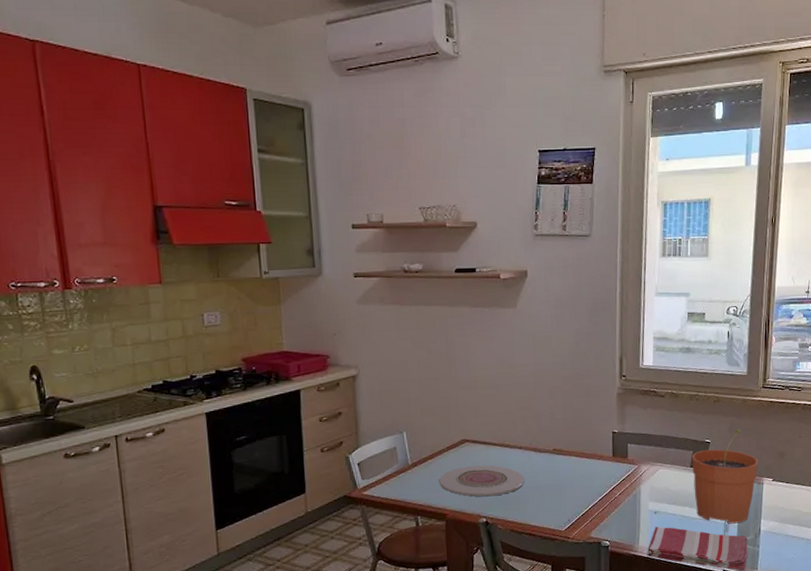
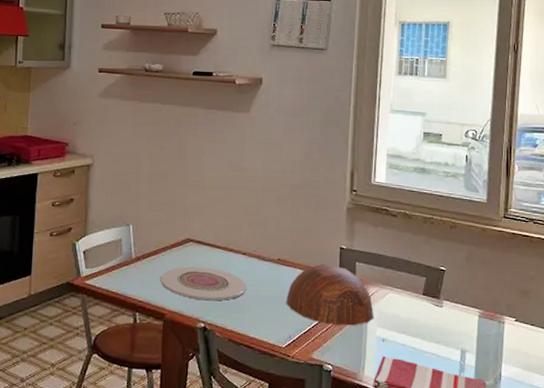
bowl: none [563,448,646,505] -> present [286,263,374,326]
plant pot: present [692,428,759,524] -> none [425,259,499,365]

